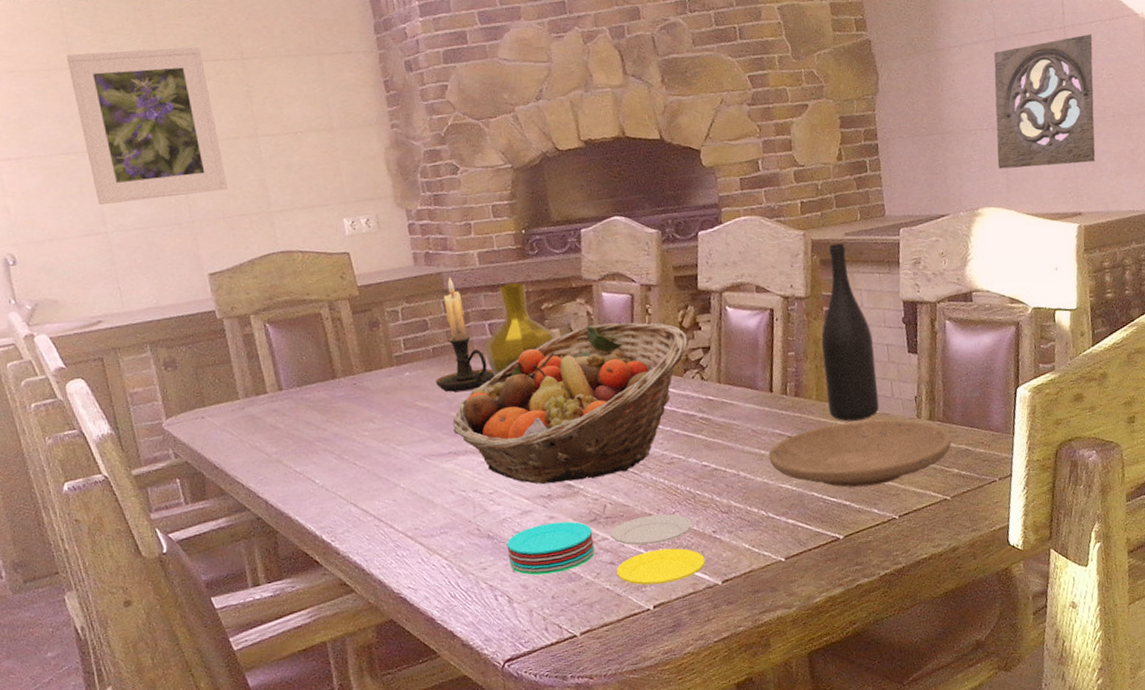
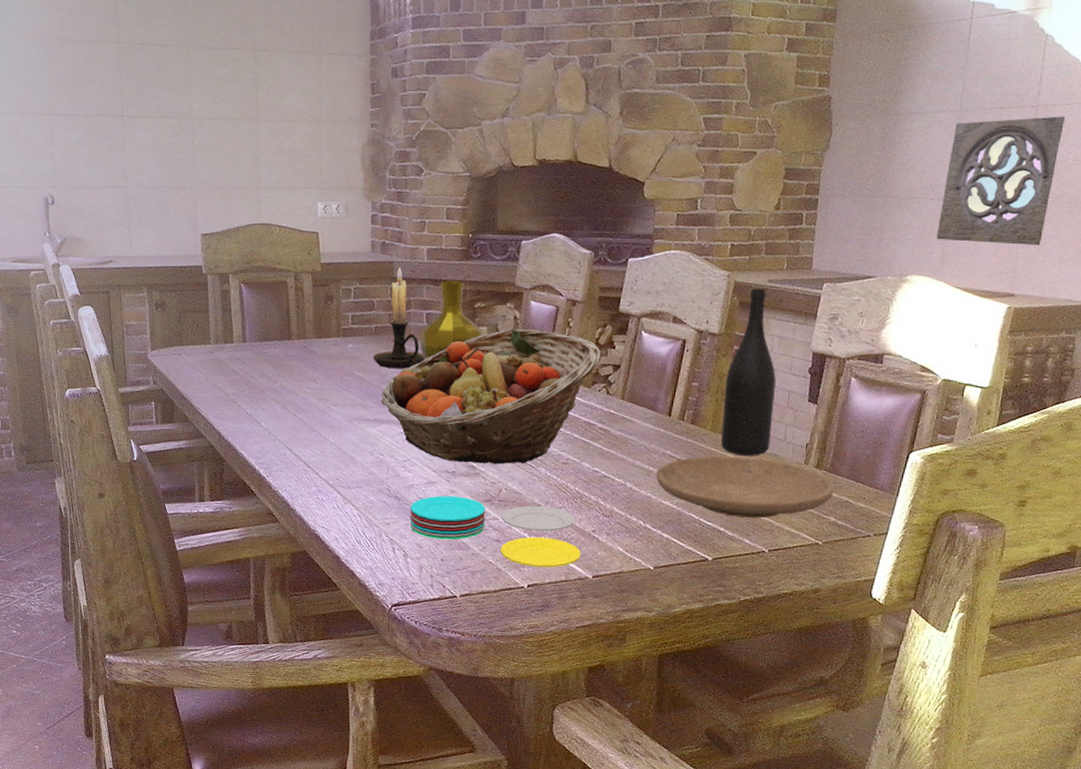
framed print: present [66,47,227,204] -> none [115,30,227,164]

